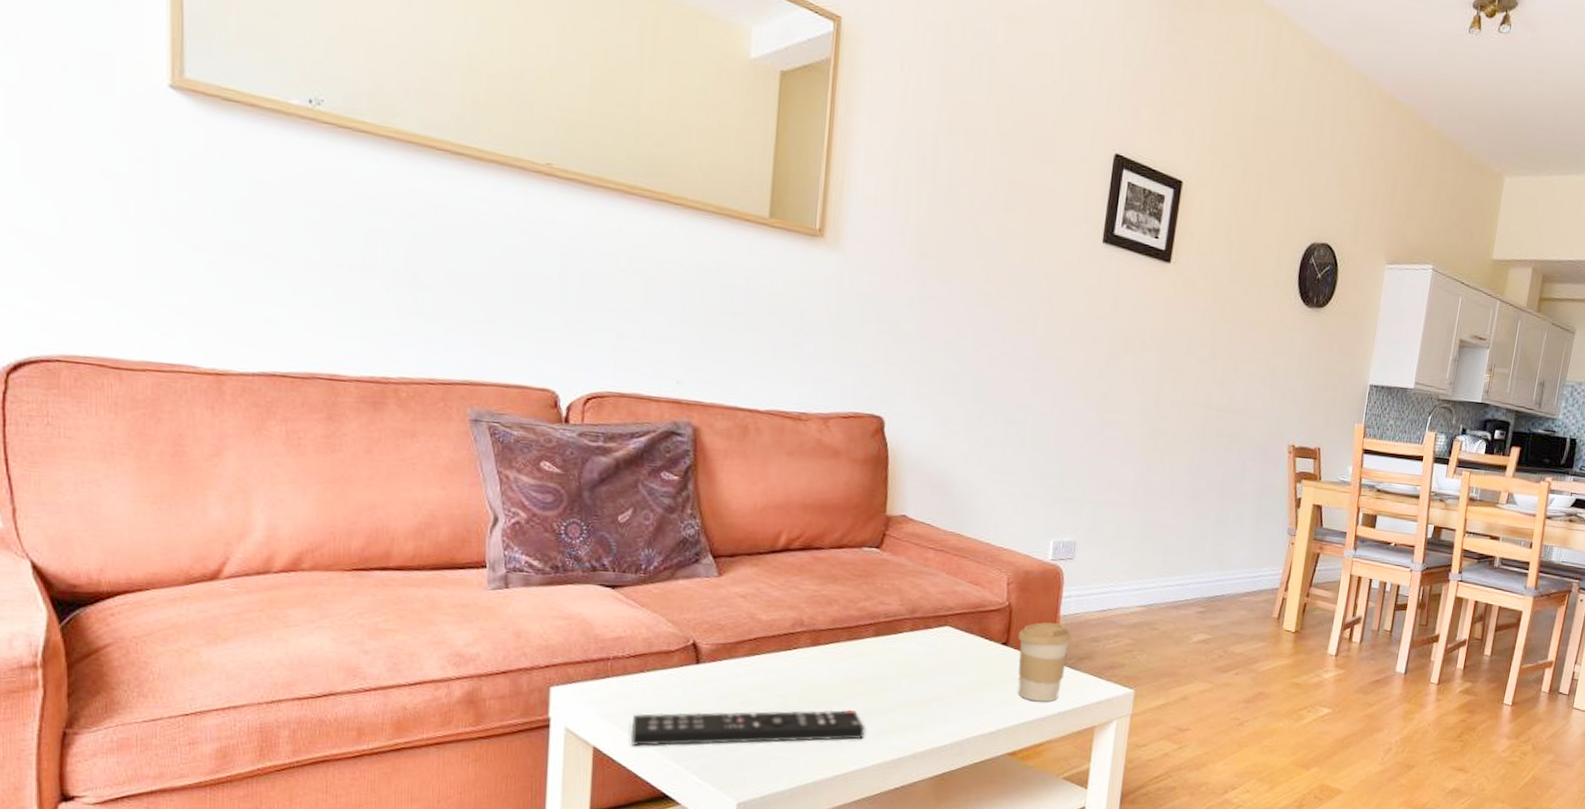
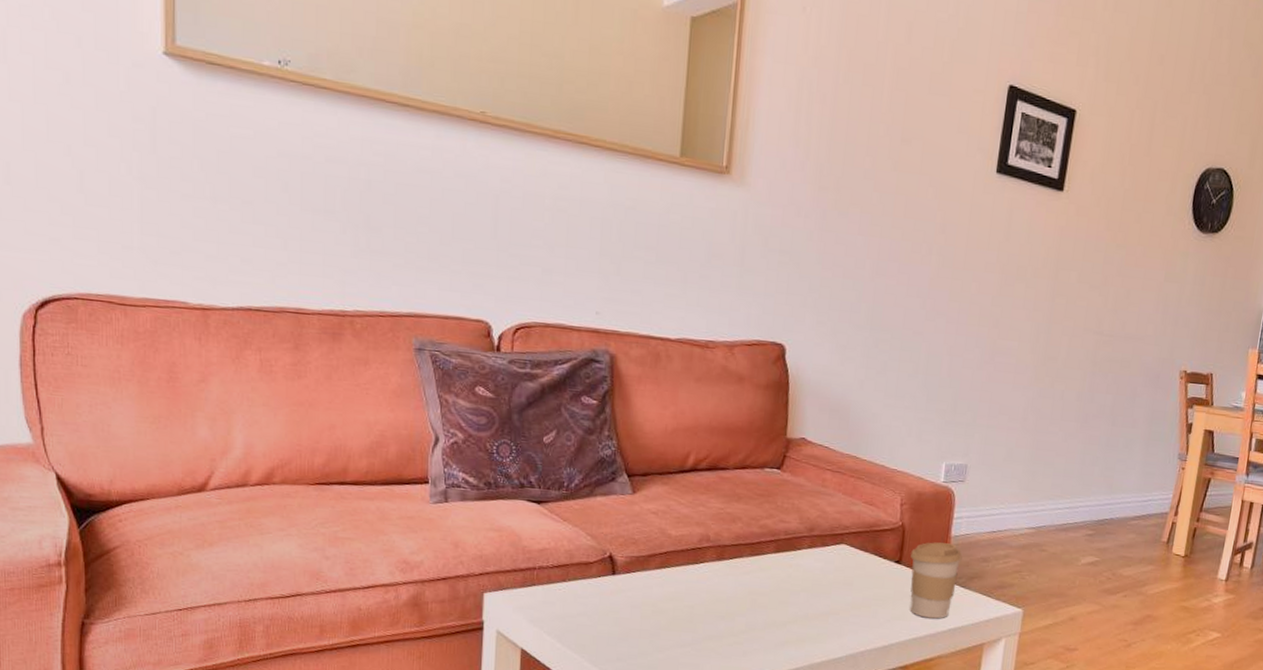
remote control: present [631,709,865,746] -> none [555,619,766,650]

